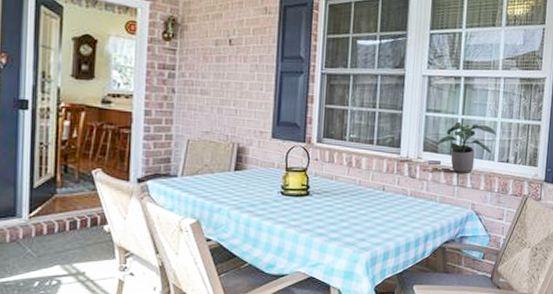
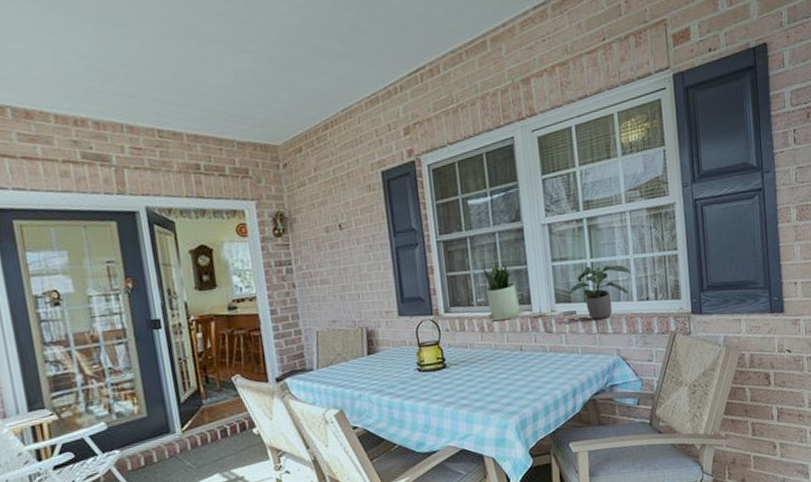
planter: none [357,103,392,159] -> present [483,263,524,321]

